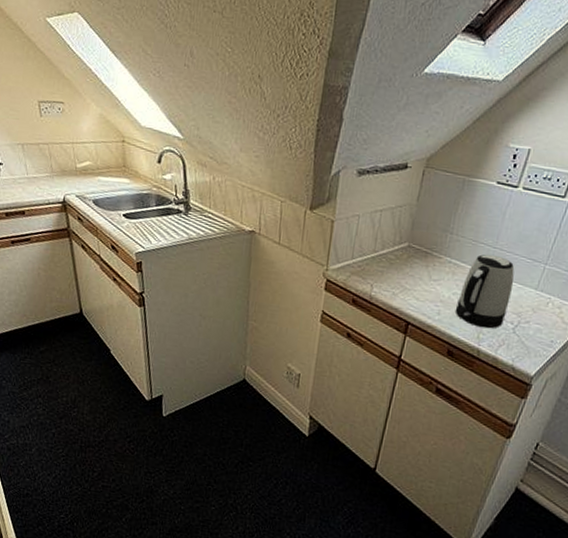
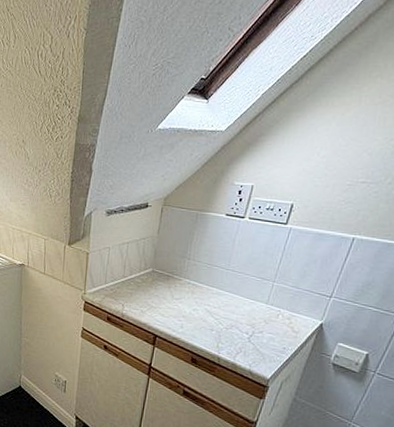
kettle: present [455,254,515,329] -> none [196,275,246,339]

